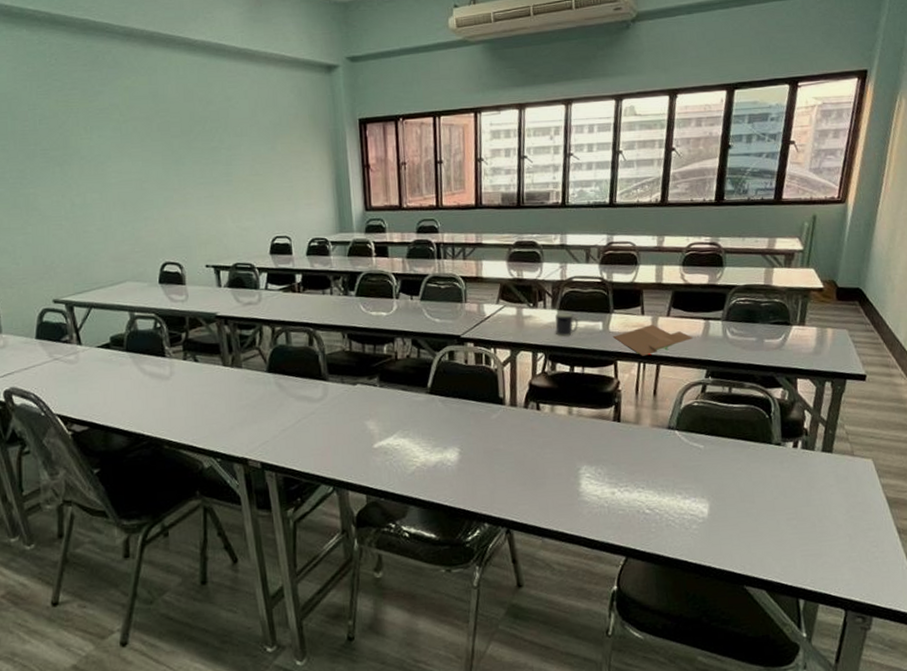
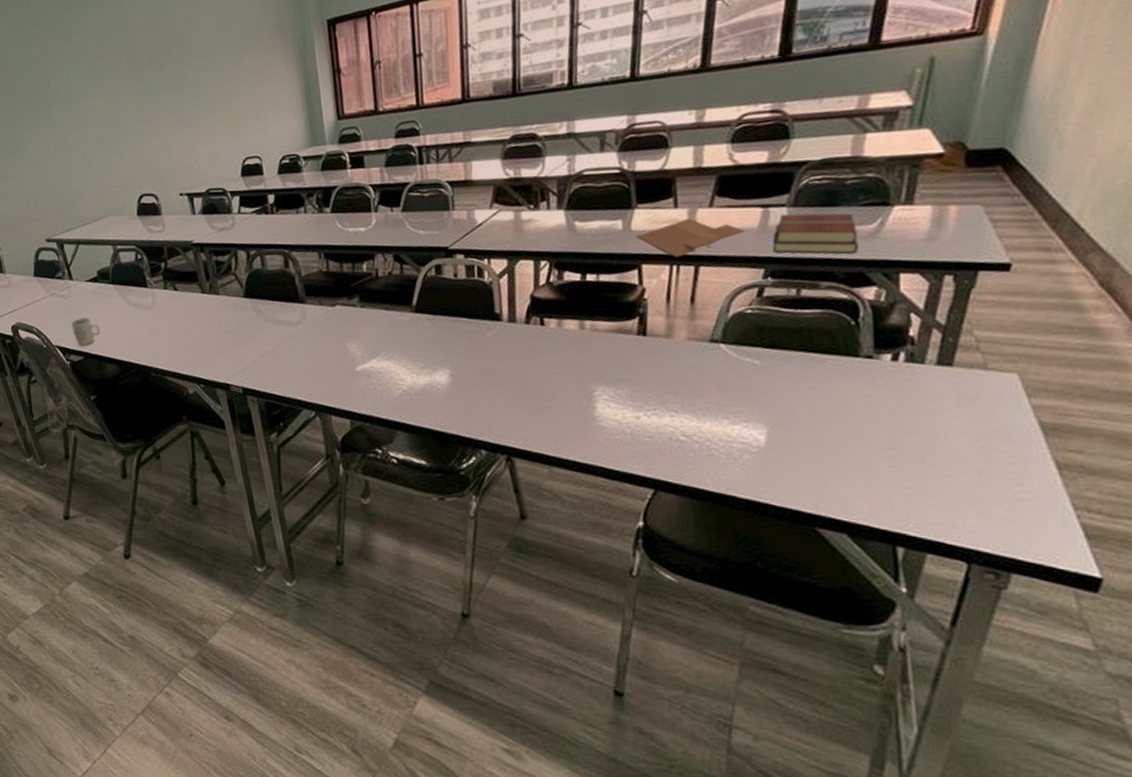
mug: none [77,385,110,415] -> present [72,317,101,346]
mug: present [555,313,578,338] -> none [561,212,591,241]
books: none [712,326,770,361] -> present [772,213,859,254]

